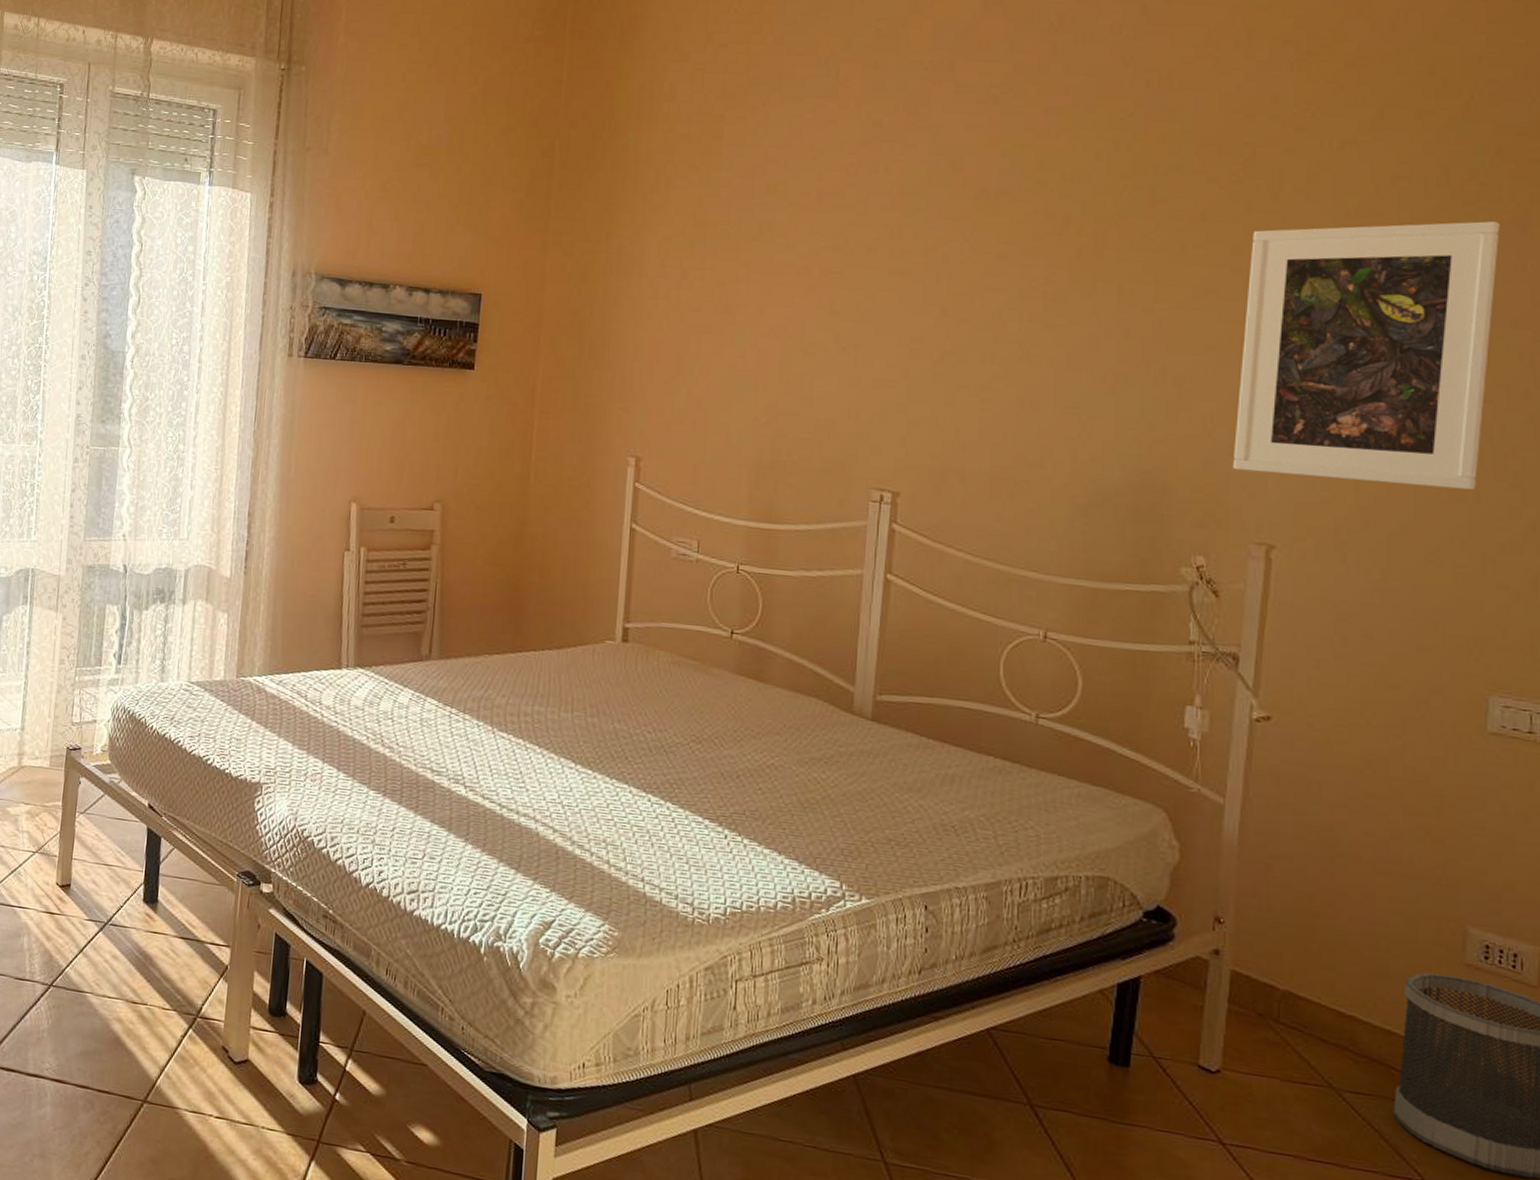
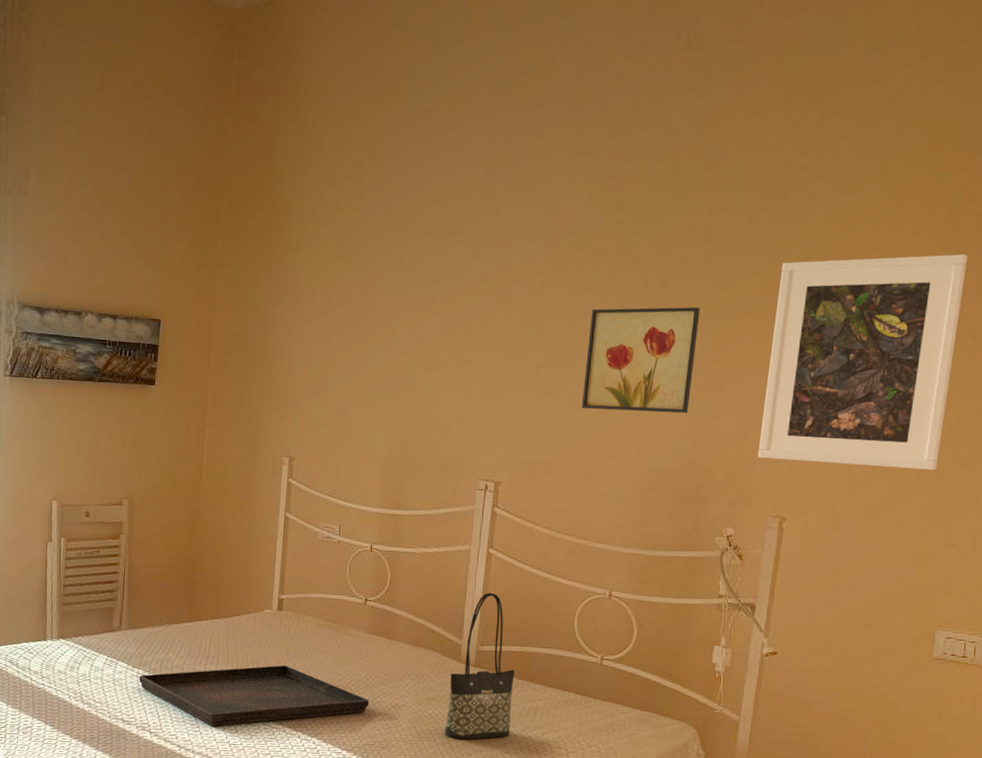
serving tray: none [451,709,738,783] -> present [138,665,370,727]
tote bag: none [834,628,923,814] -> present [444,592,515,740]
wall art: none [1000,283,1149,413] -> present [581,307,700,414]

